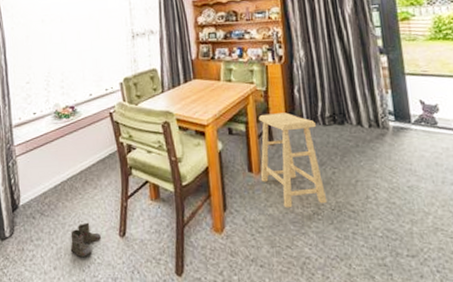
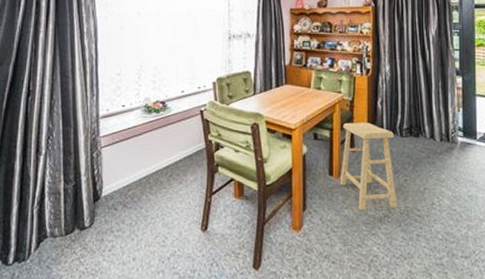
boots: present [70,222,101,258] -> none [151,216,182,250]

